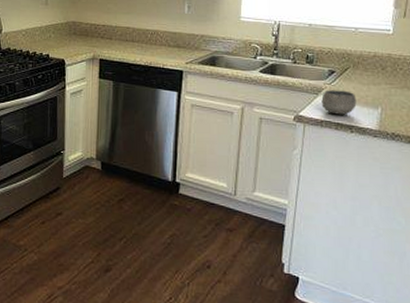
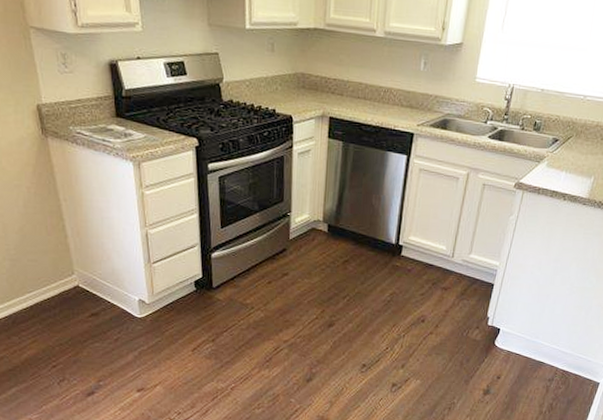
bowl: present [321,90,357,115] -> none [541,158,574,183]

